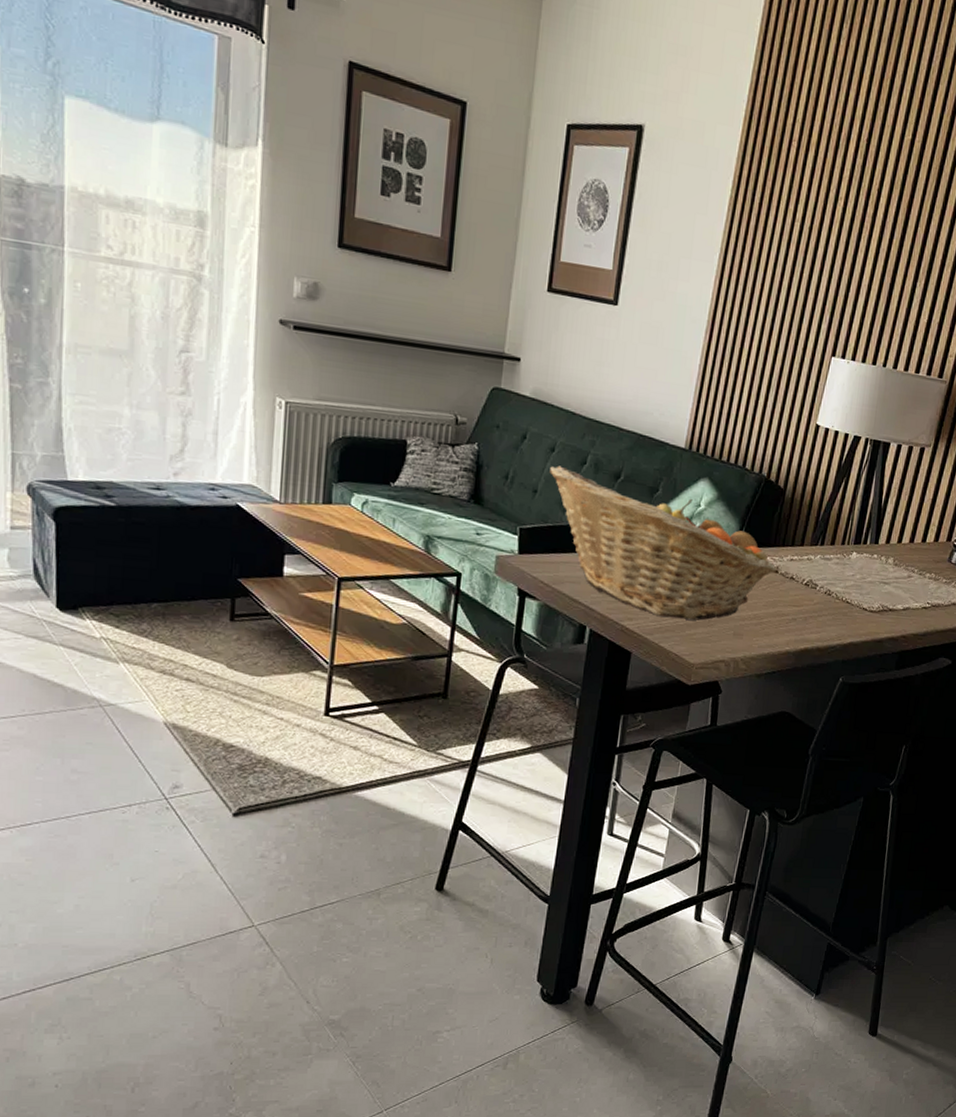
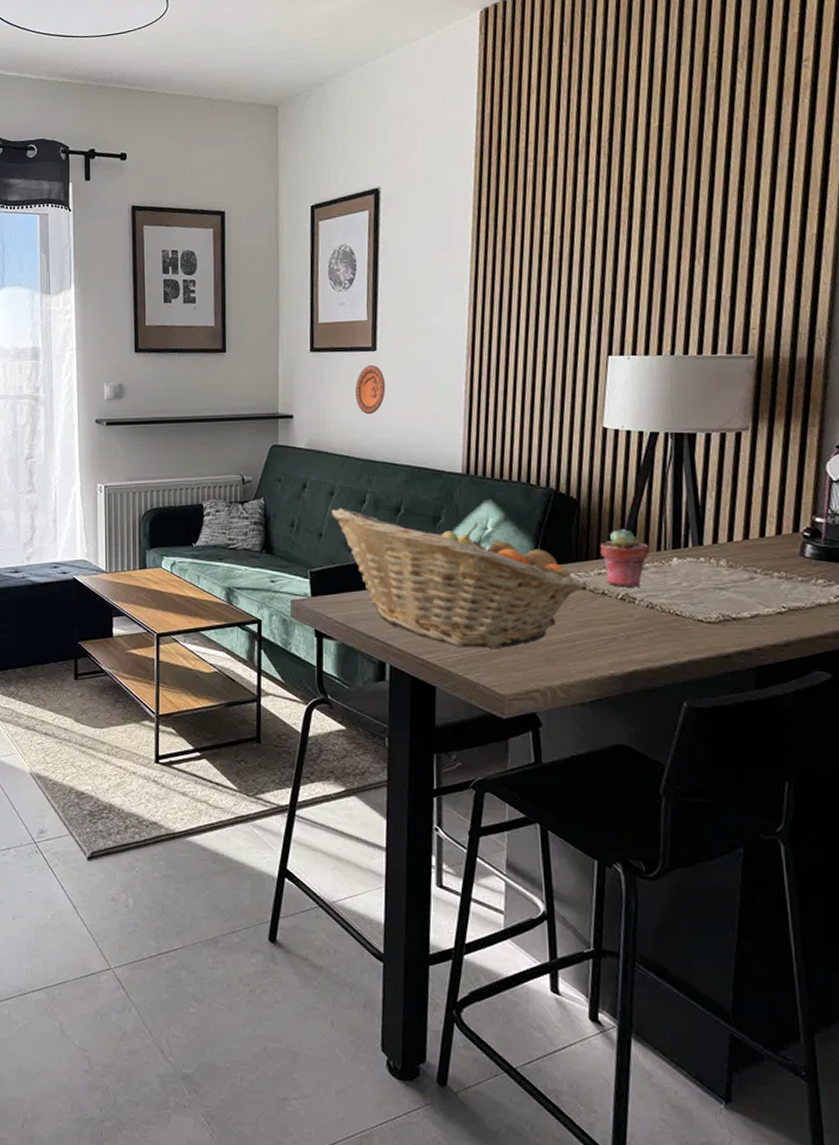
decorative plate: none [589,319,623,373] -> present [355,364,386,415]
potted succulent: none [795,521,835,575] -> present [600,528,649,587]

